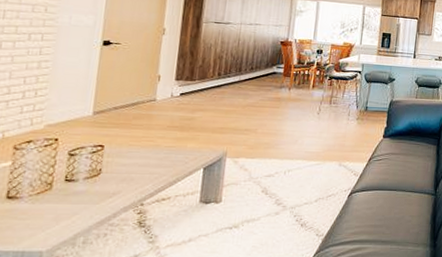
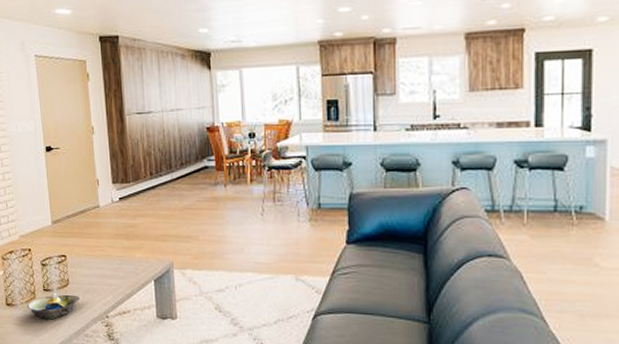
decorative bowl: none [38,182,113,211] -> present [28,292,81,320]

